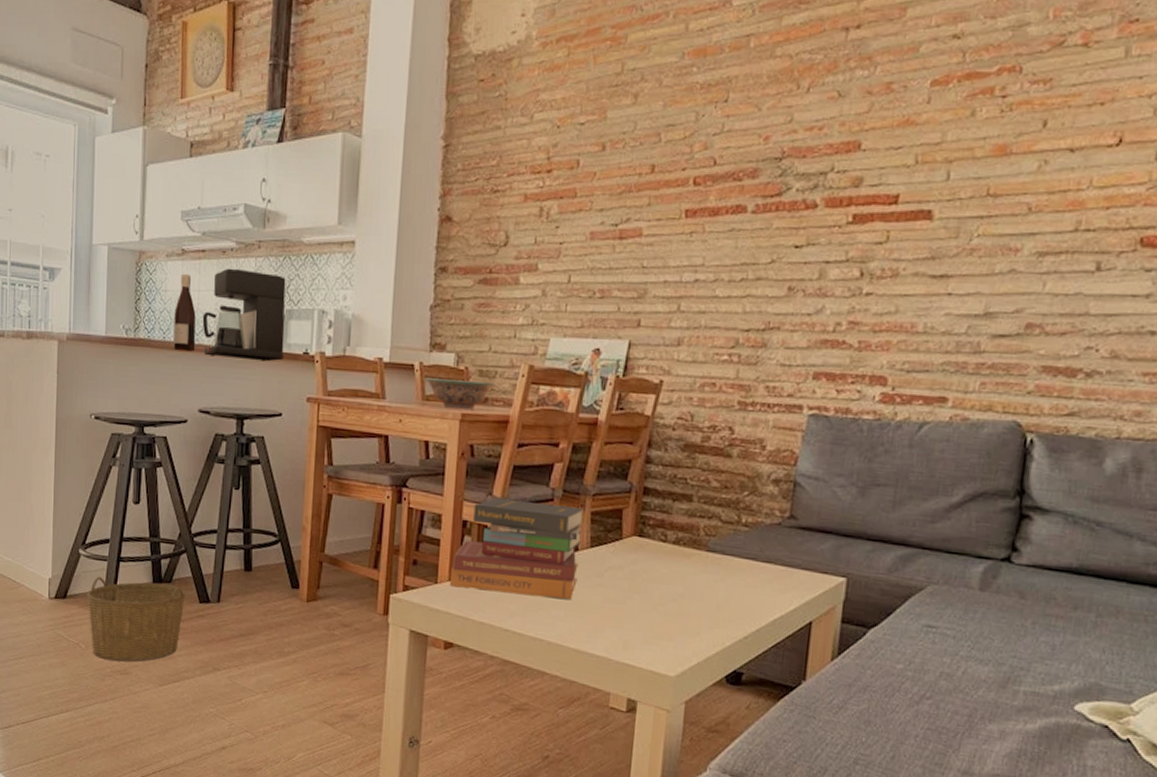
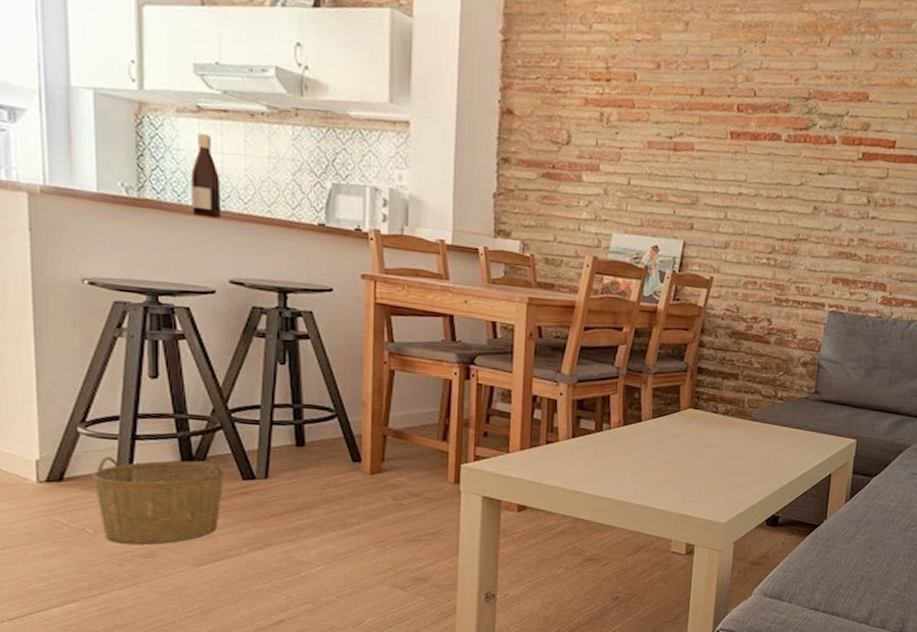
coffee maker: present [202,268,286,362] -> none [228,133,332,236]
decorative bowl: present [424,378,496,411] -> none [490,262,562,295]
books: present [449,498,584,600] -> none [521,375,646,464]

